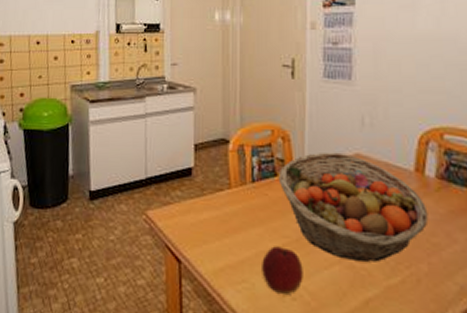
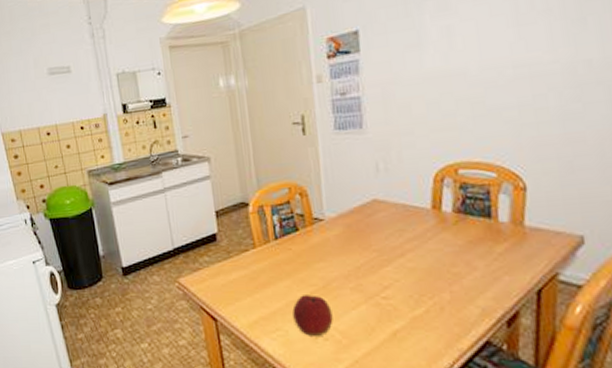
fruit basket: present [278,152,429,262] -> none [300,200,448,299]

